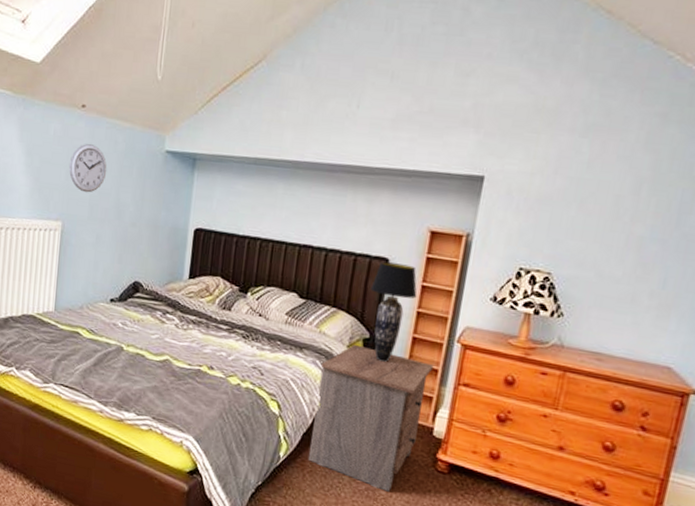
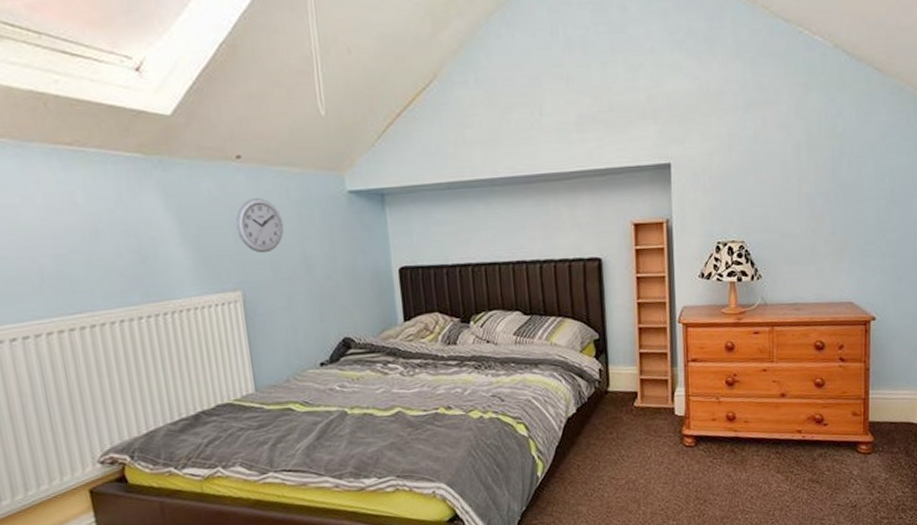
nightstand: present [308,344,434,492] -> none [558,347,663,479]
table lamp: present [370,261,417,362] -> none [590,260,634,358]

